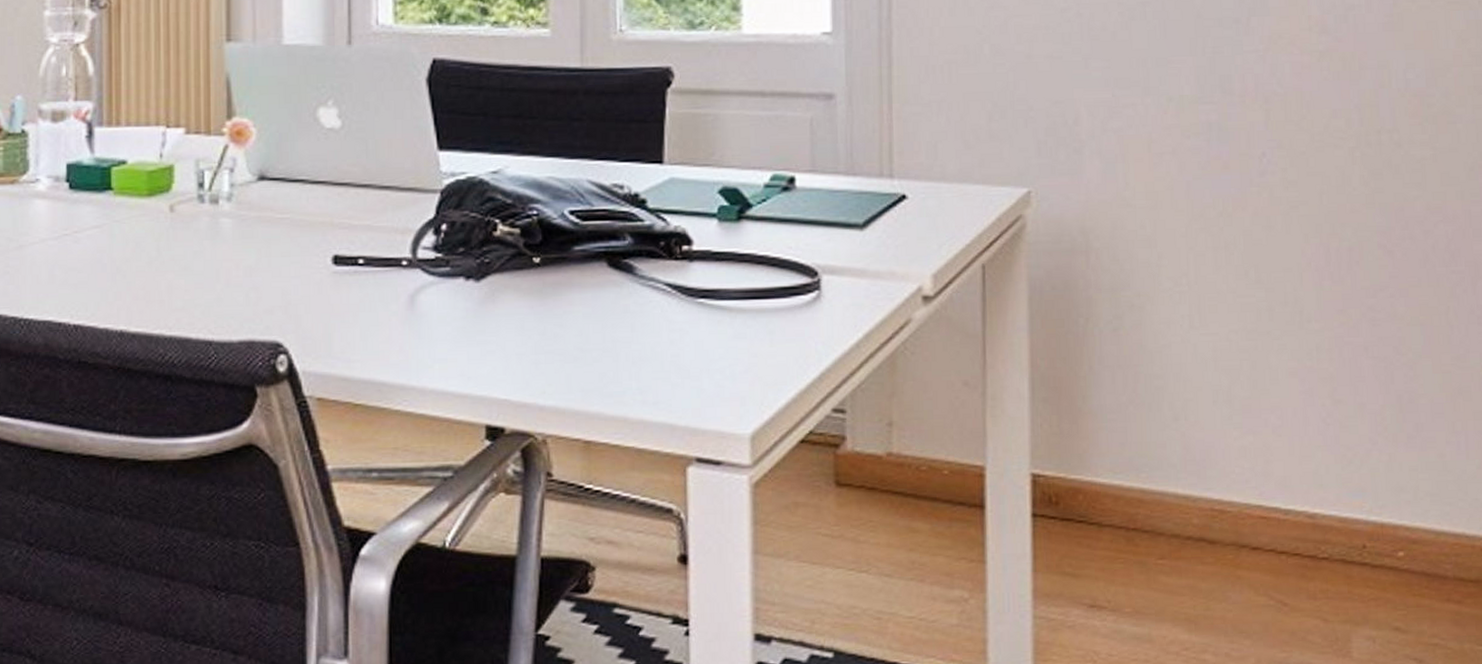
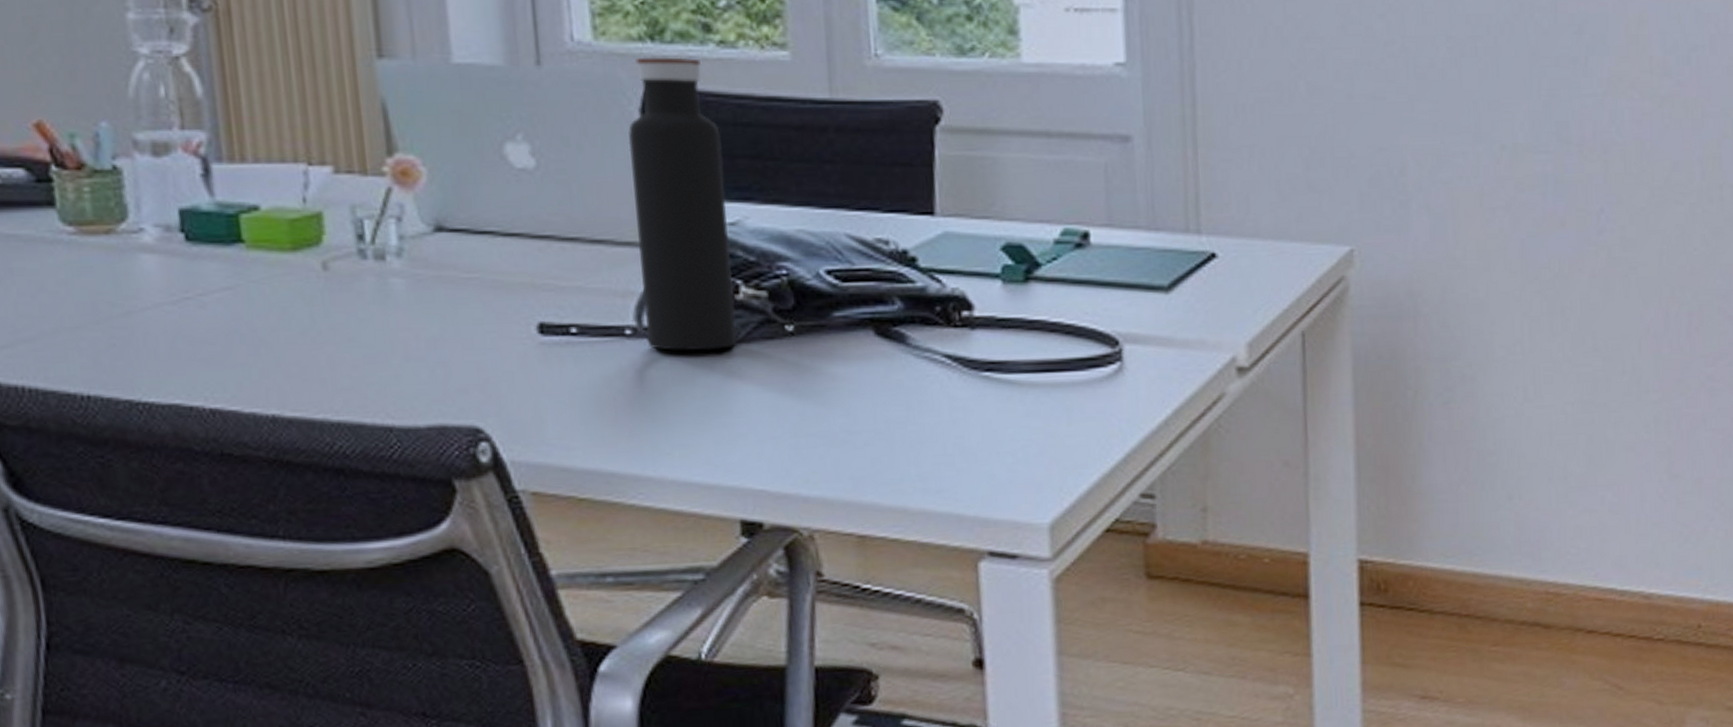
water bottle: none [415,35,493,279] -> present [628,57,737,351]

